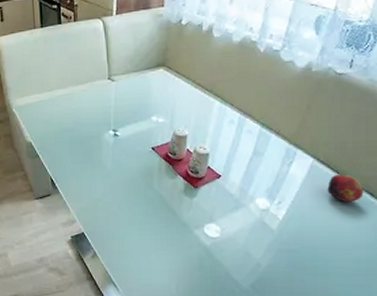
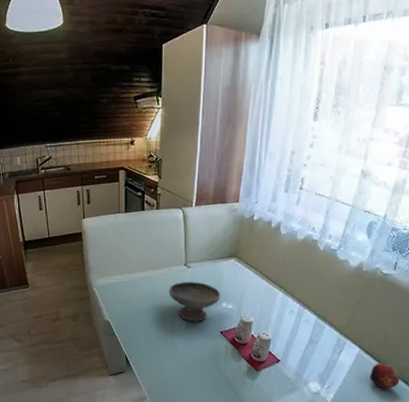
bowl: none [92,95,150,139] -> present [169,281,221,322]

